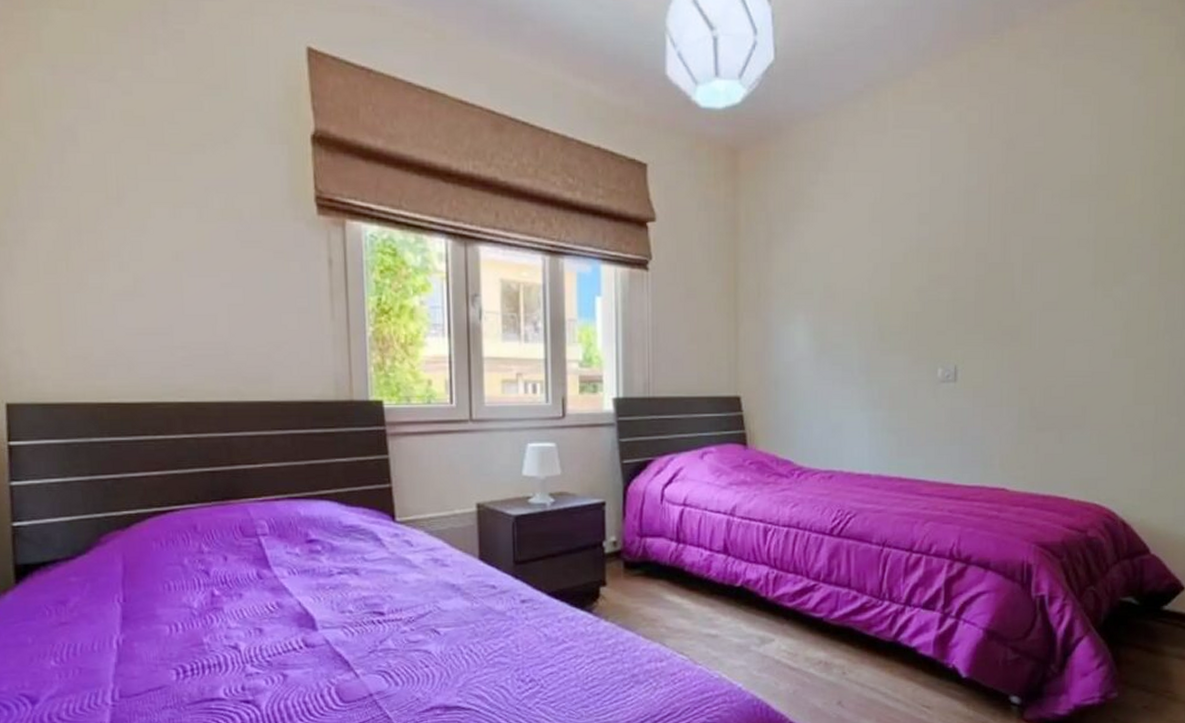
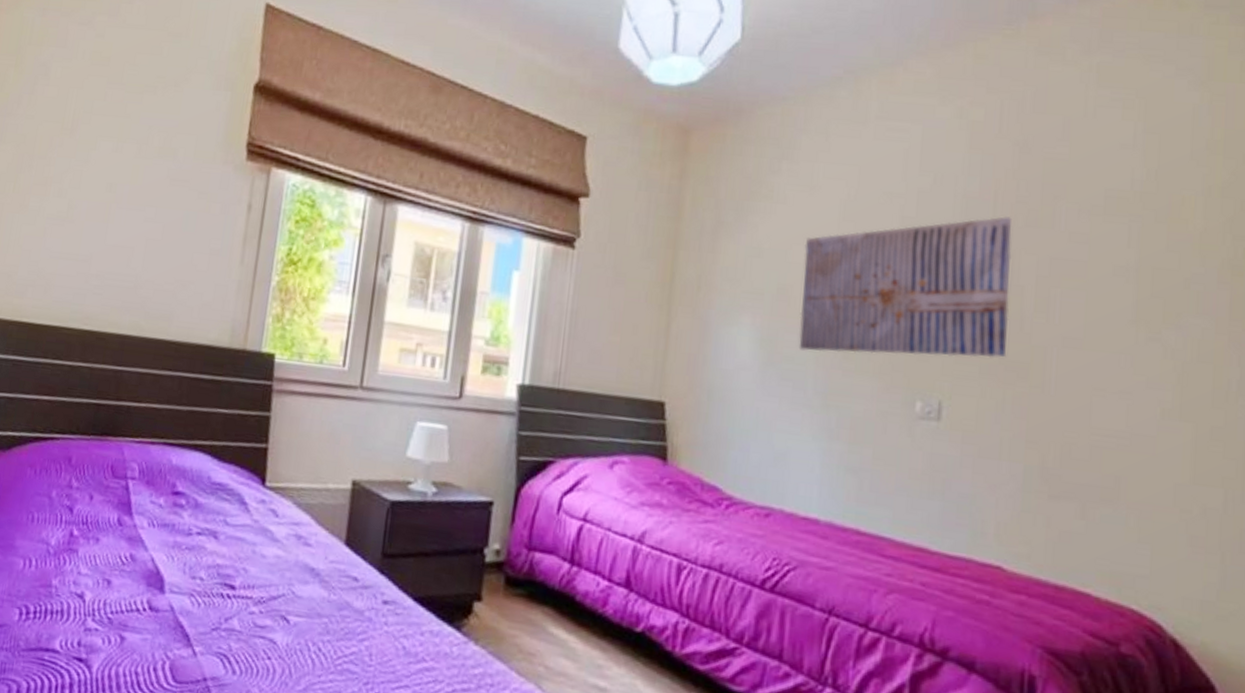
wall art: none [843,206,1004,338] -> present [798,216,1012,358]

